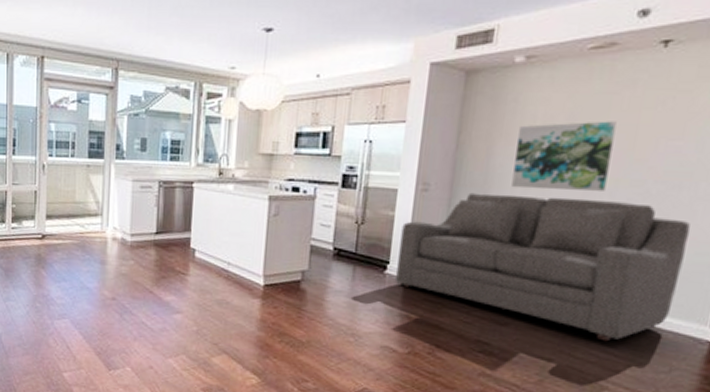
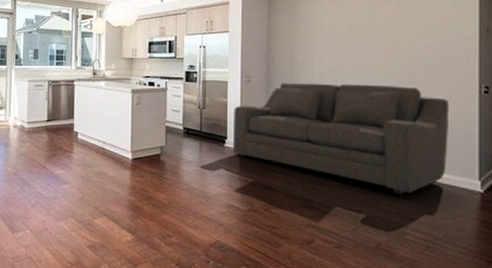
wall art: present [512,121,617,191] -> none [312,27,382,79]

